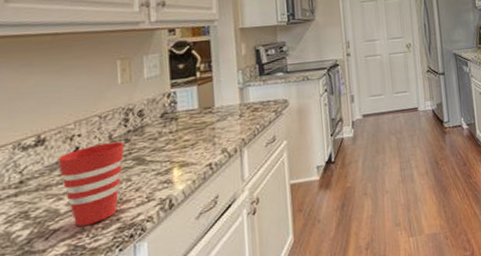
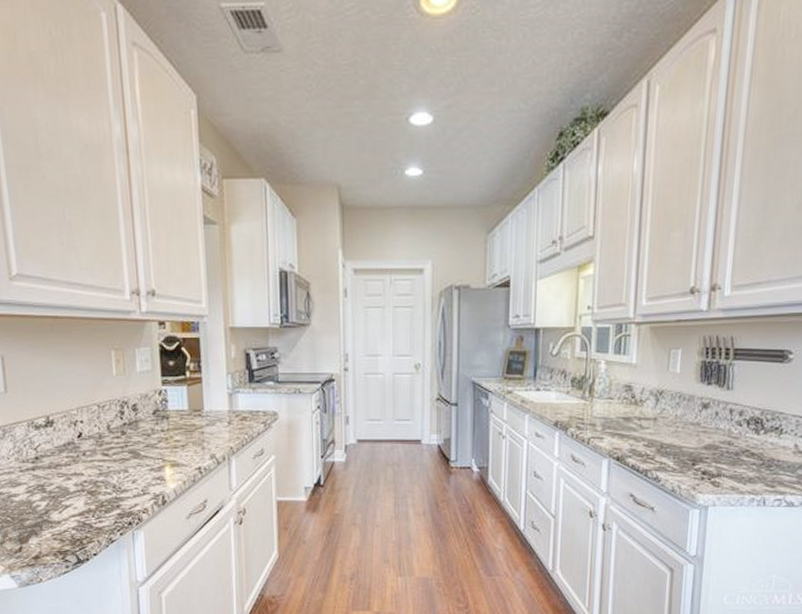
cup: present [58,141,125,227] -> none [65,433,121,506]

